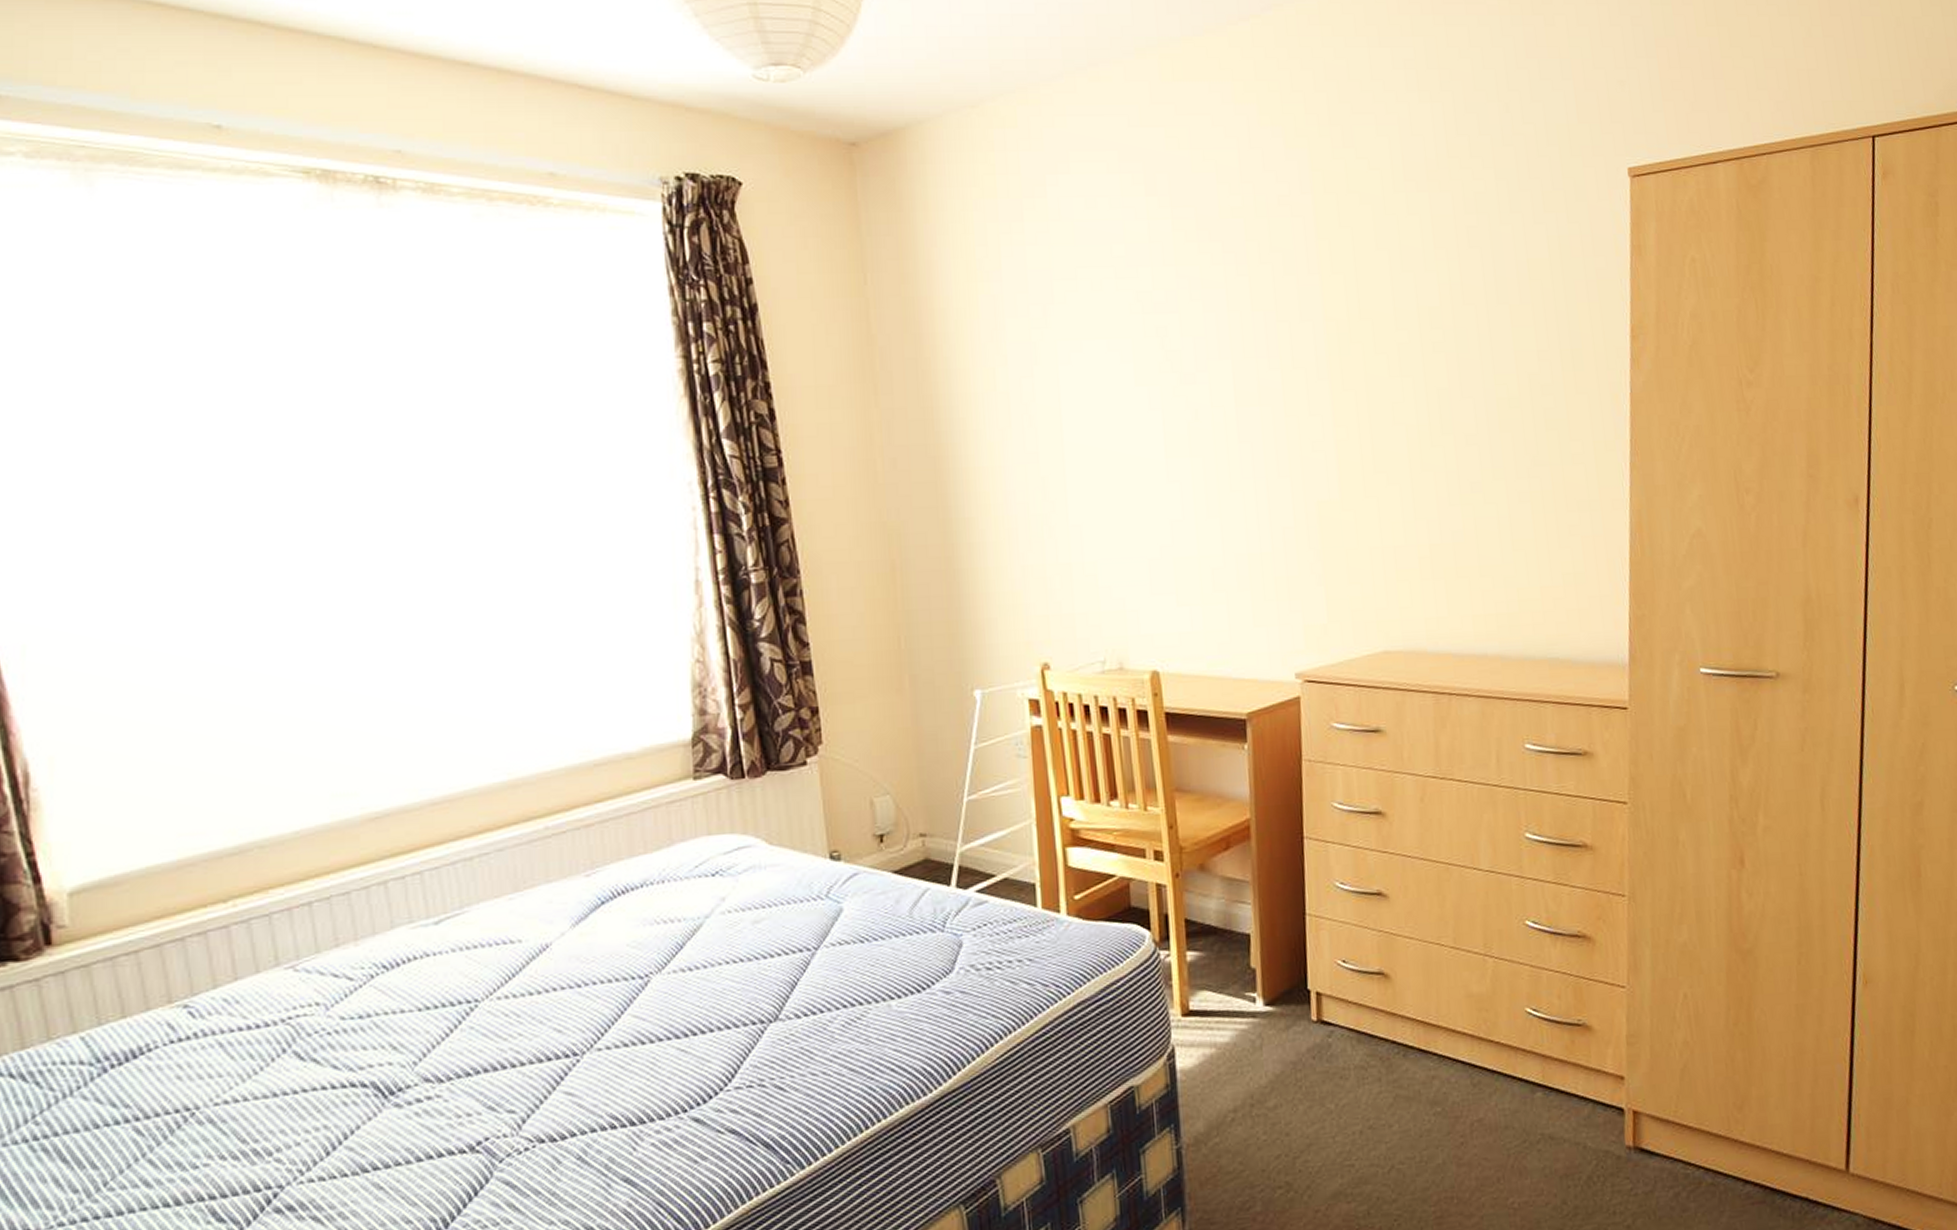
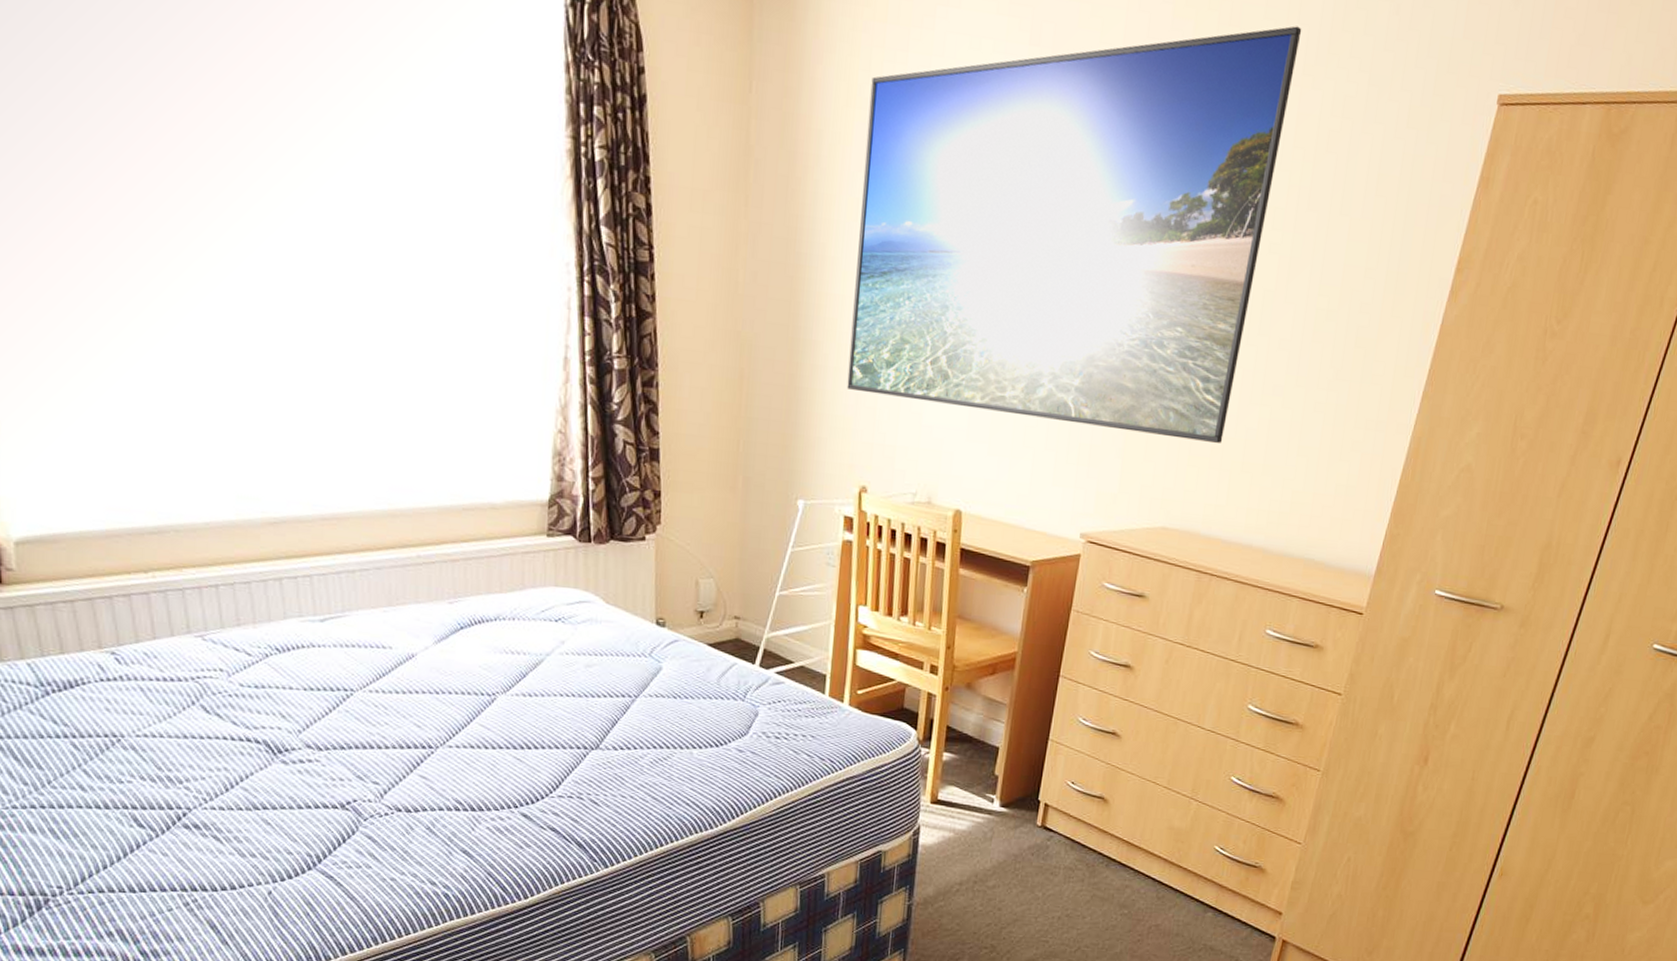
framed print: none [990,138,1429,563] -> present [846,25,1302,443]

